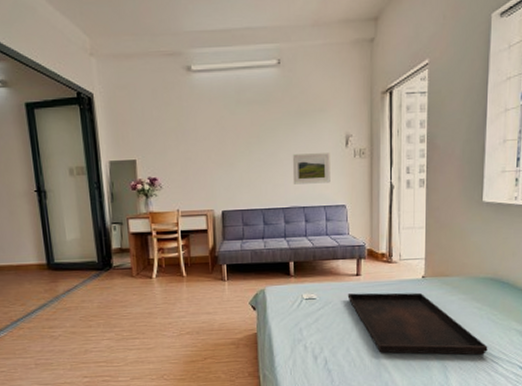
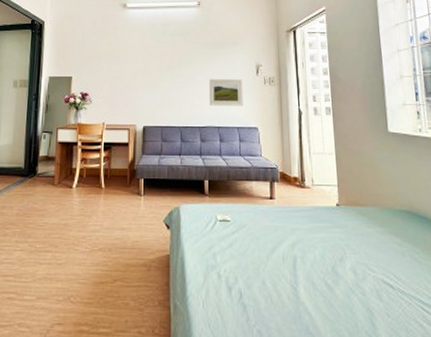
serving tray: present [347,292,488,355] -> none [261,218,416,300]

